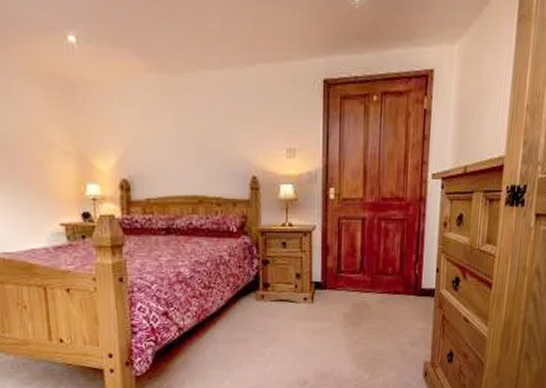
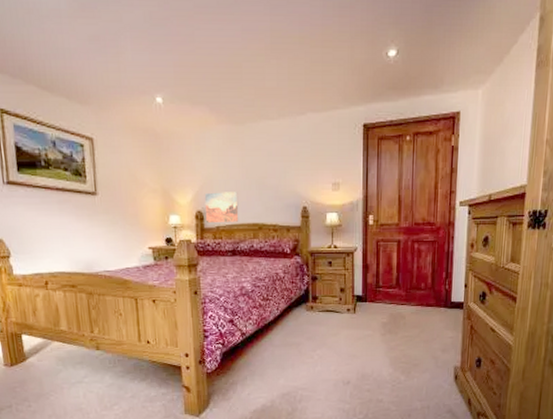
wall art: none [130,156,174,195] -> present [204,192,239,224]

